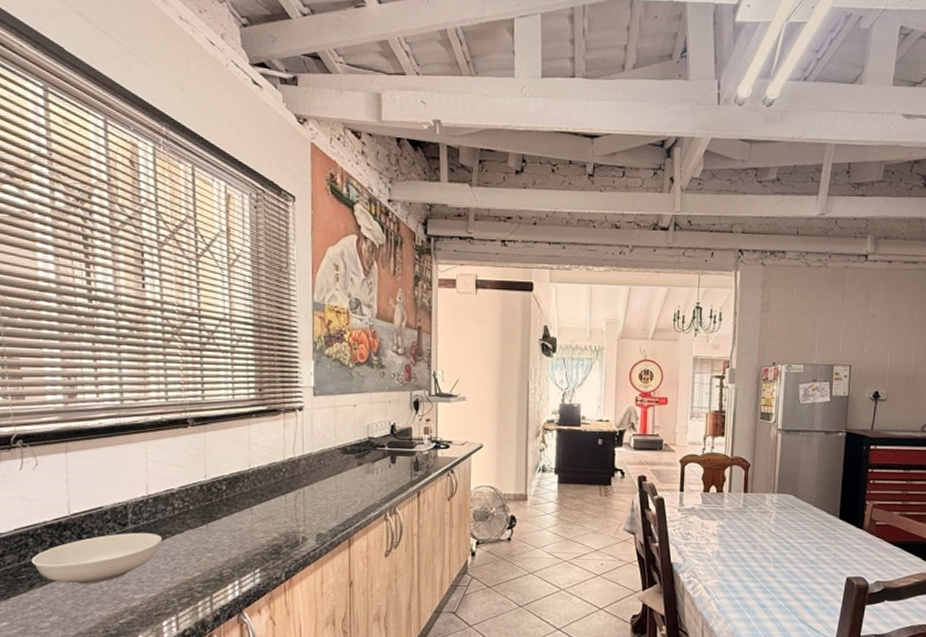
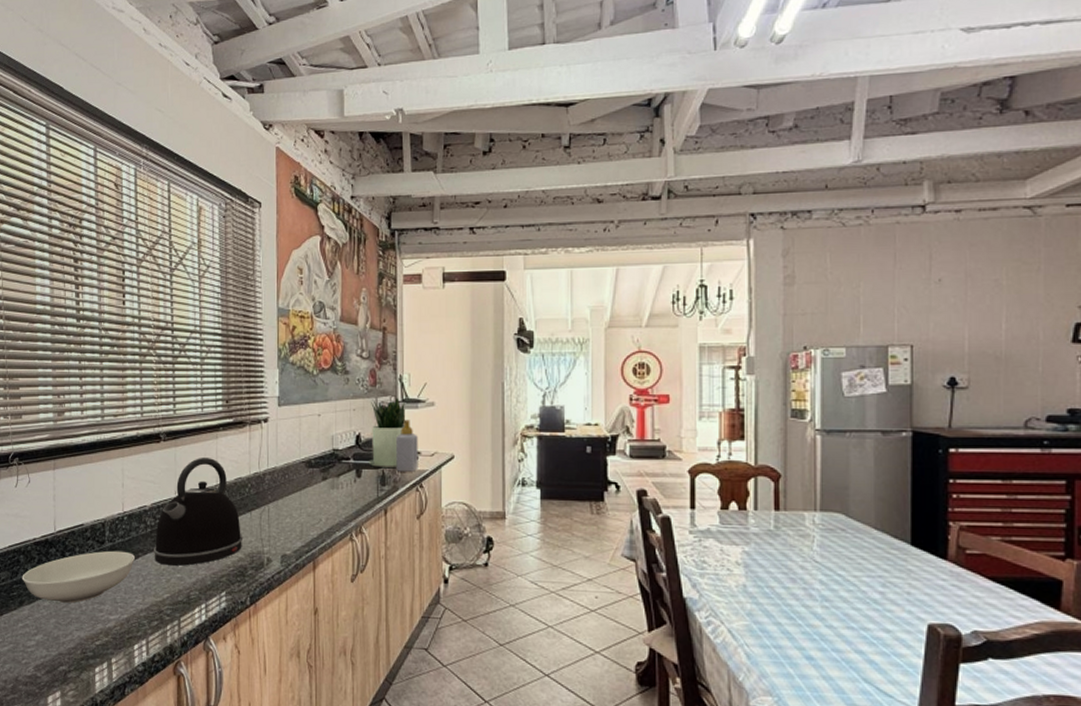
kettle: none [181,442,278,546] -> present [153,456,244,566]
planter: none [402,391,438,456] -> present [368,397,405,469]
soap bottle: none [428,412,450,459] -> present [395,419,418,472]

